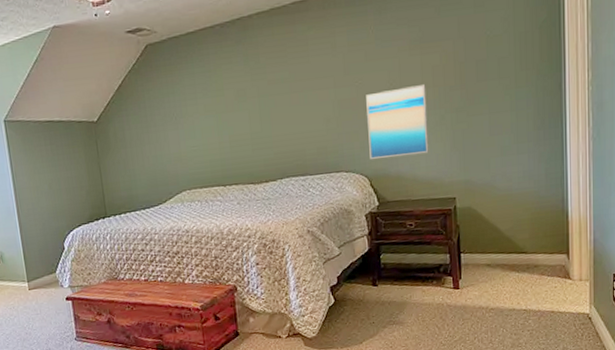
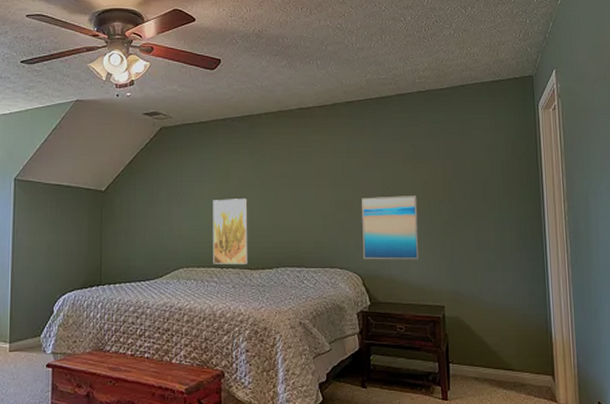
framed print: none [209,111,252,183] -> present [213,199,248,264]

